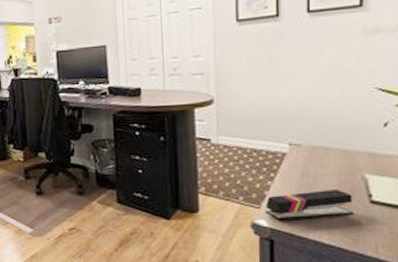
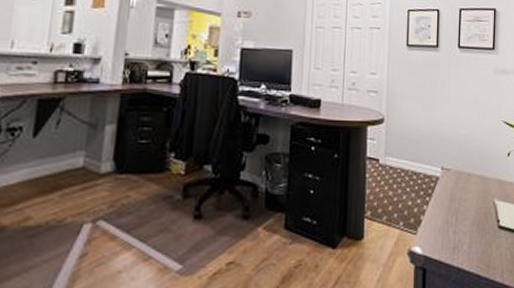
stapler: present [265,188,354,221] -> none [420,213,487,248]

